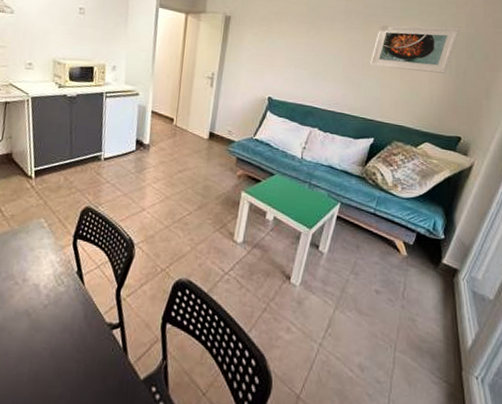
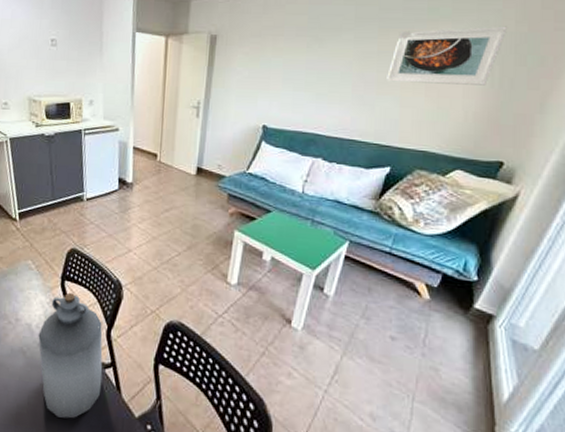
bottle: none [45,251,113,385] -> present [38,292,103,419]

